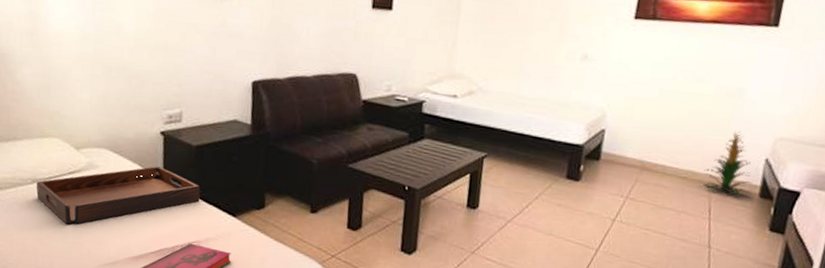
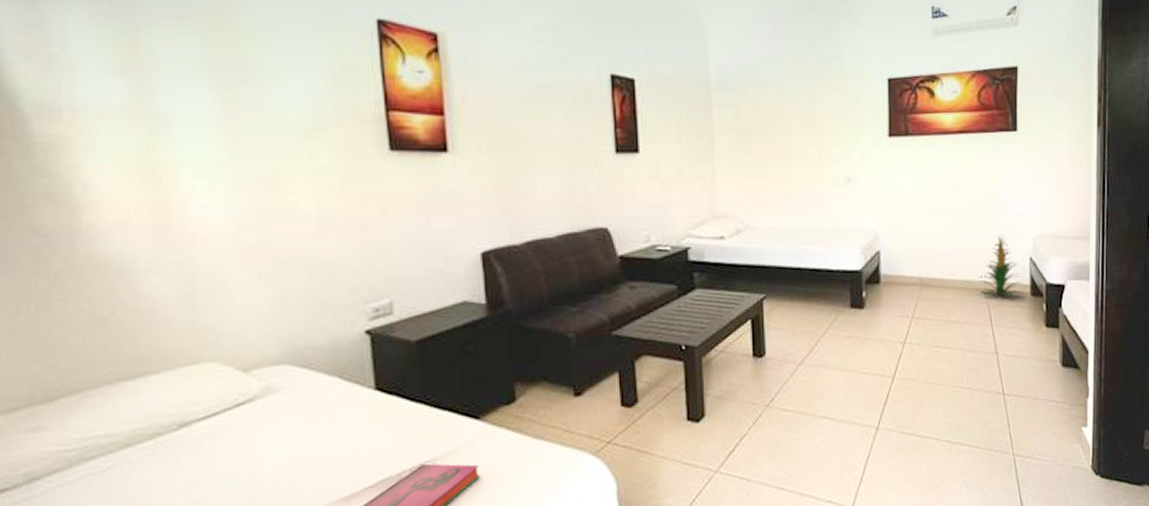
serving tray: present [36,166,201,224] -> none [185,375,429,474]

